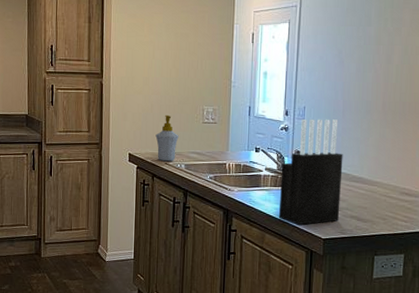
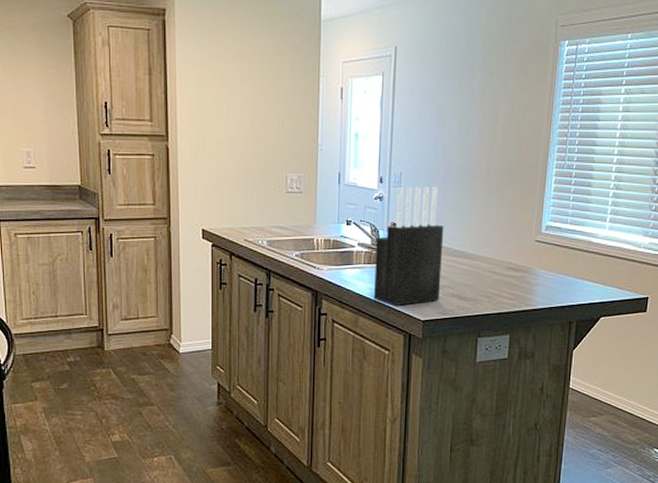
soap bottle: present [155,114,179,162] -> none [232,183,259,238]

